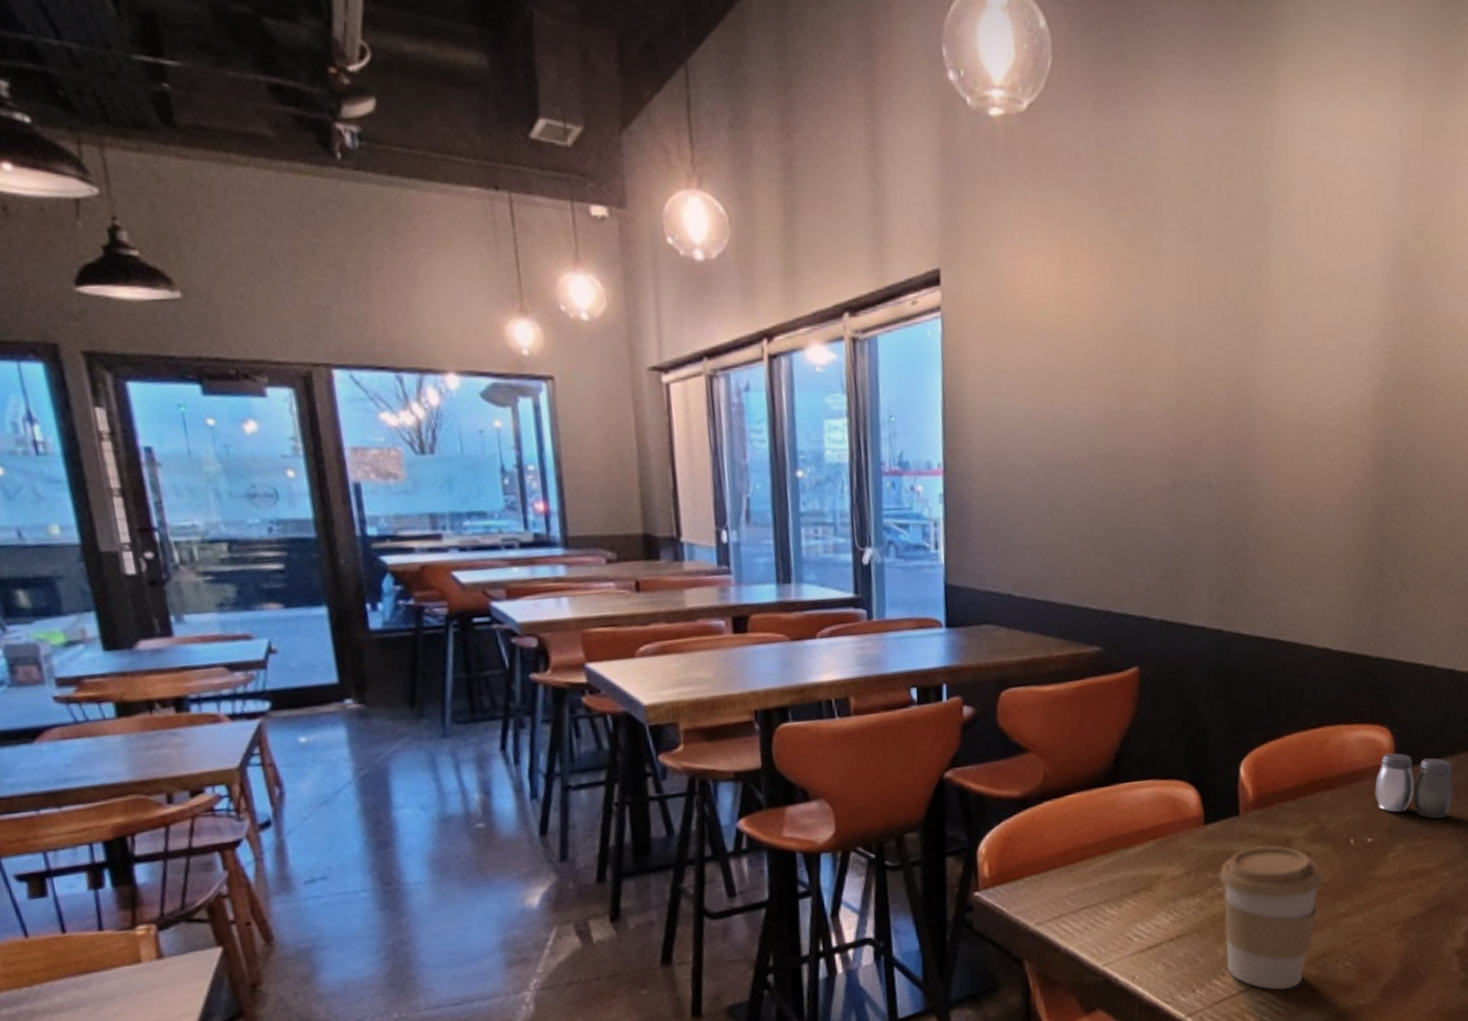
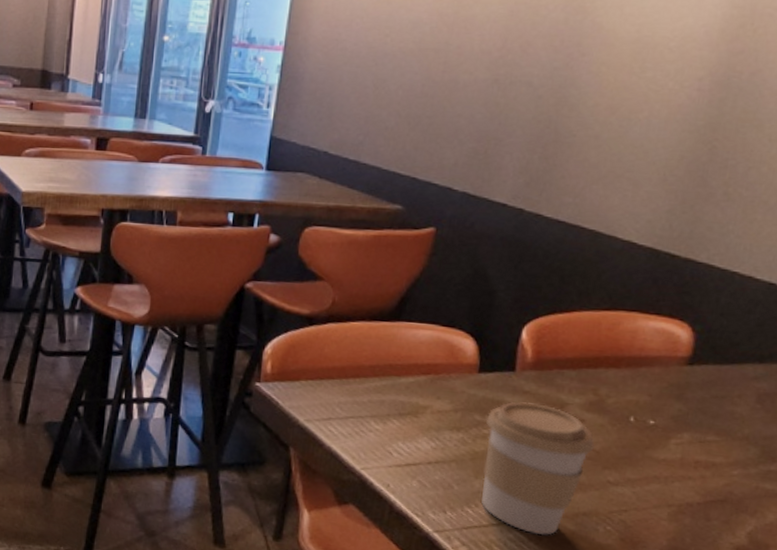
salt and pepper shaker: present [1375,752,1454,819] -> none [664,347,759,419]

